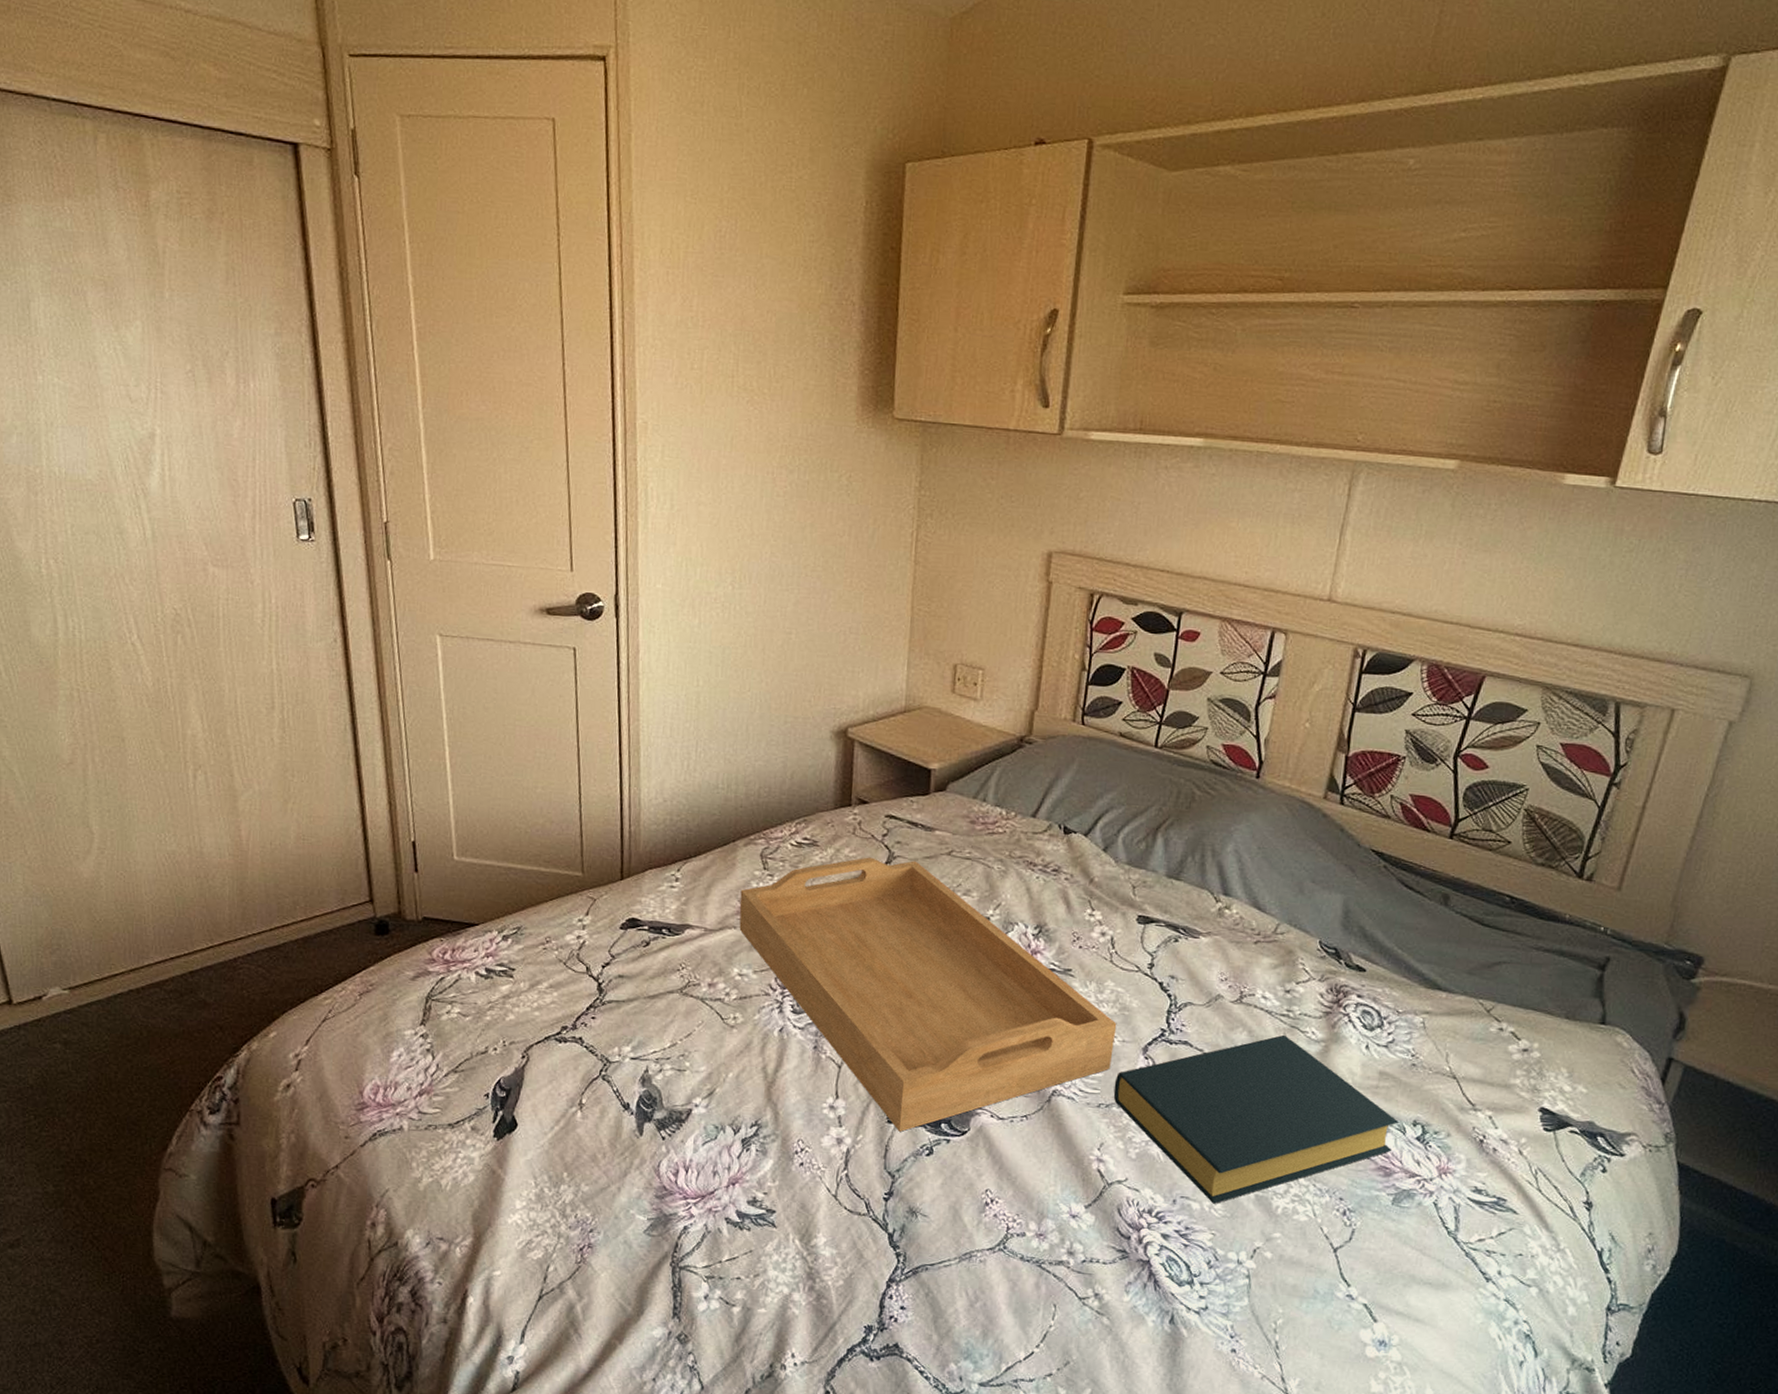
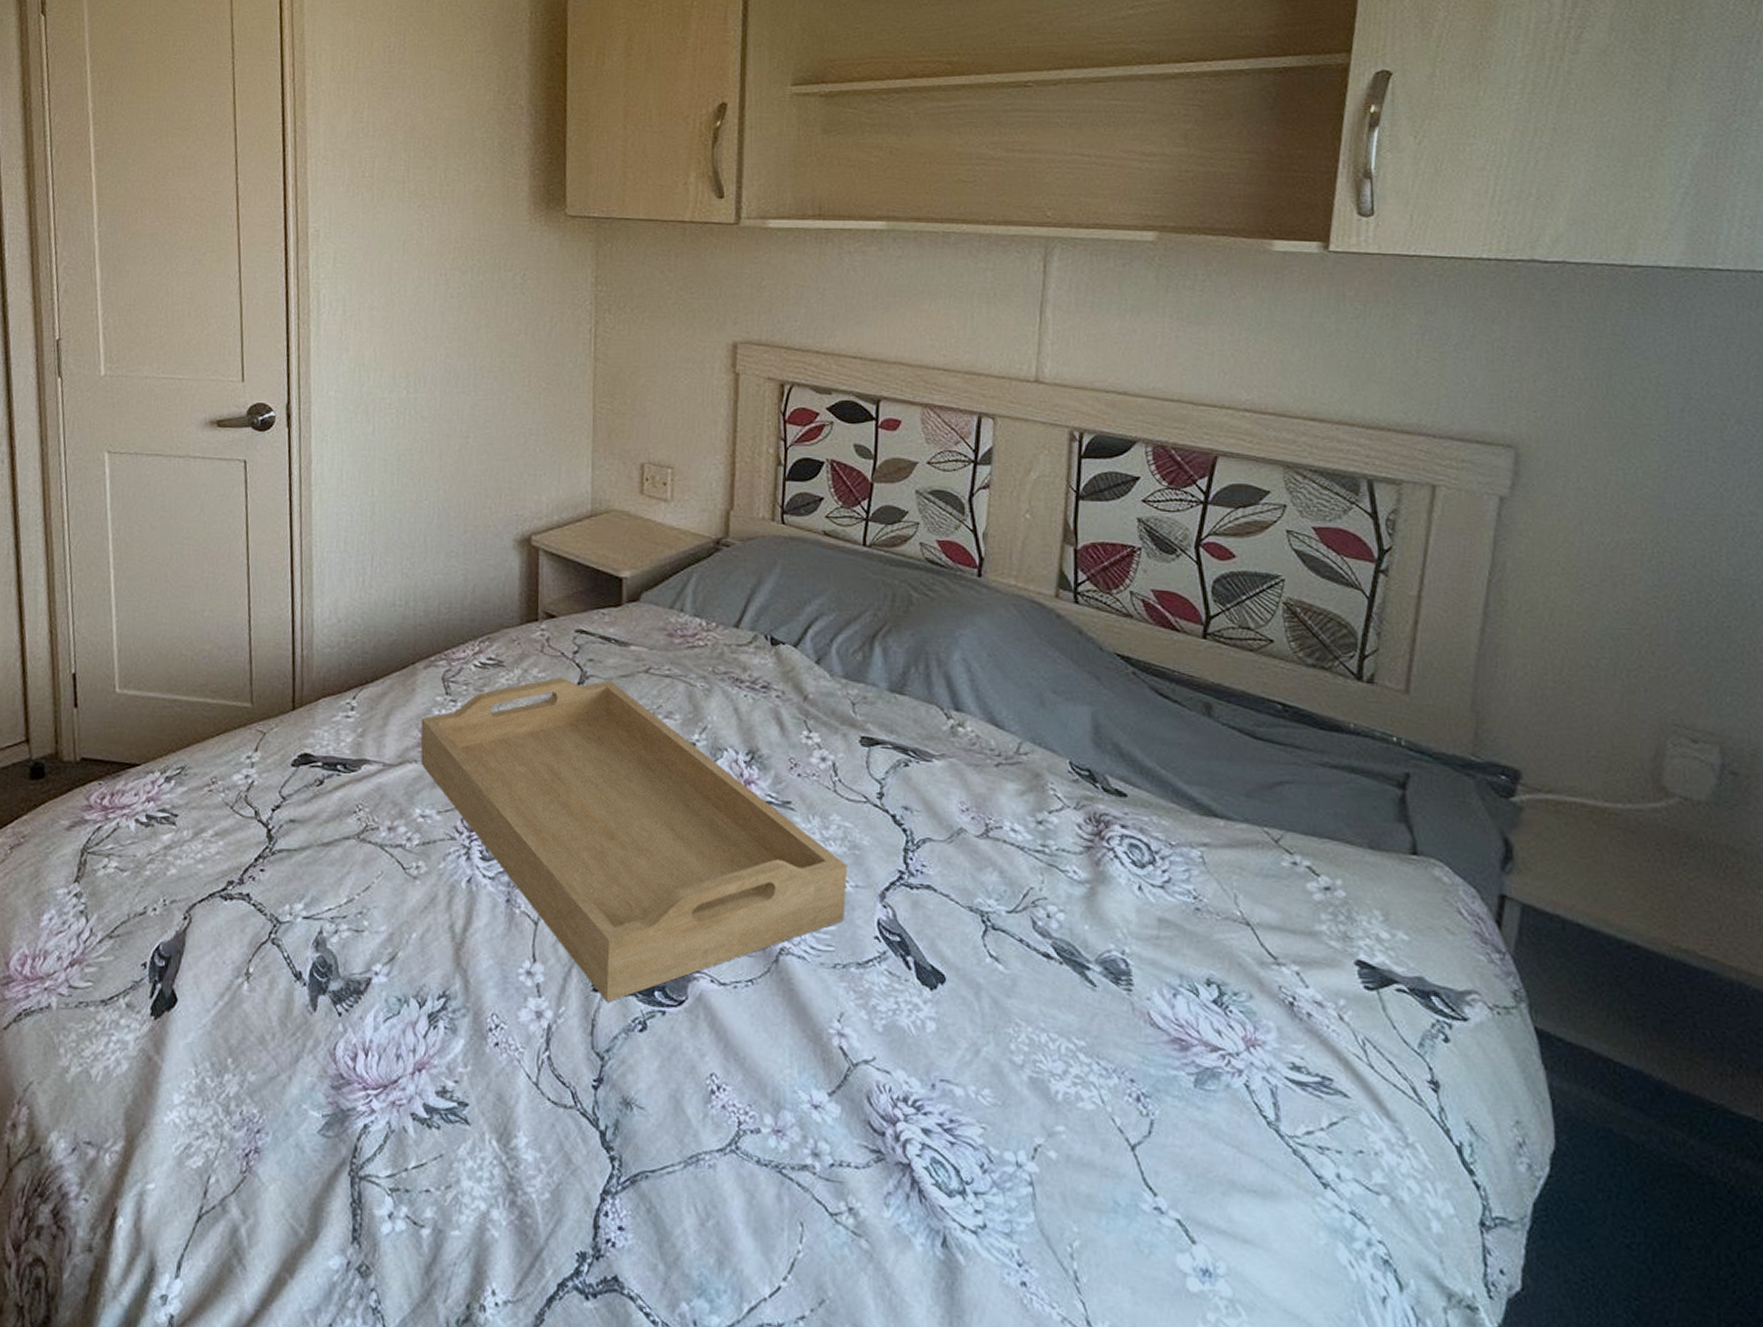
hardback book: present [1113,1034,1399,1204] -> none [850,875,1190,1089]

